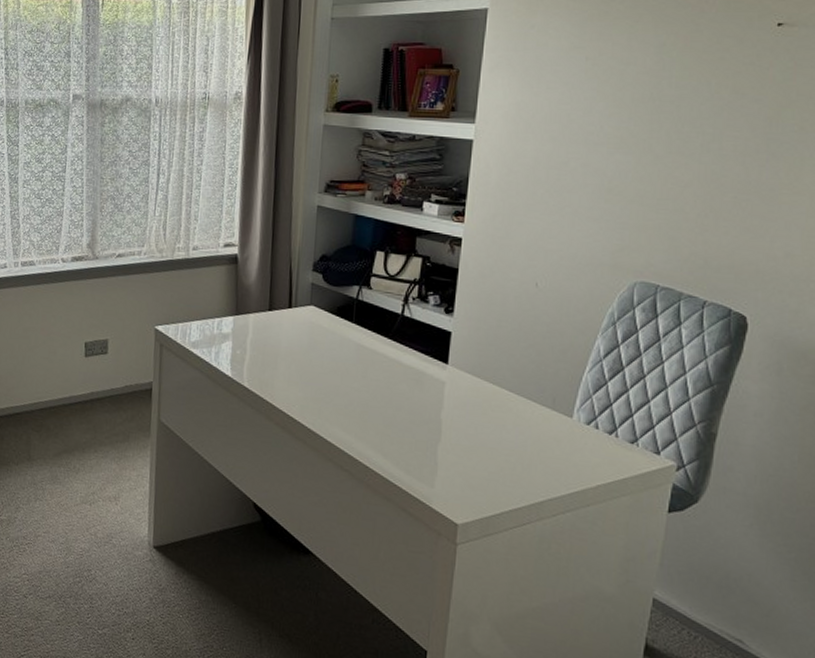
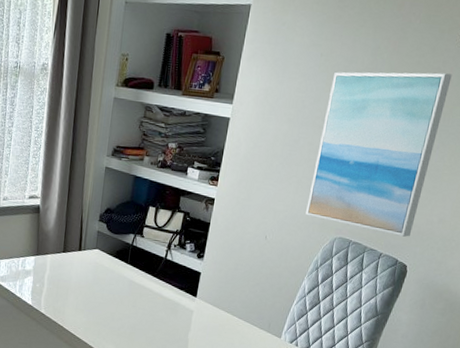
wall art: none [589,69,773,279] -> present [305,72,452,237]

